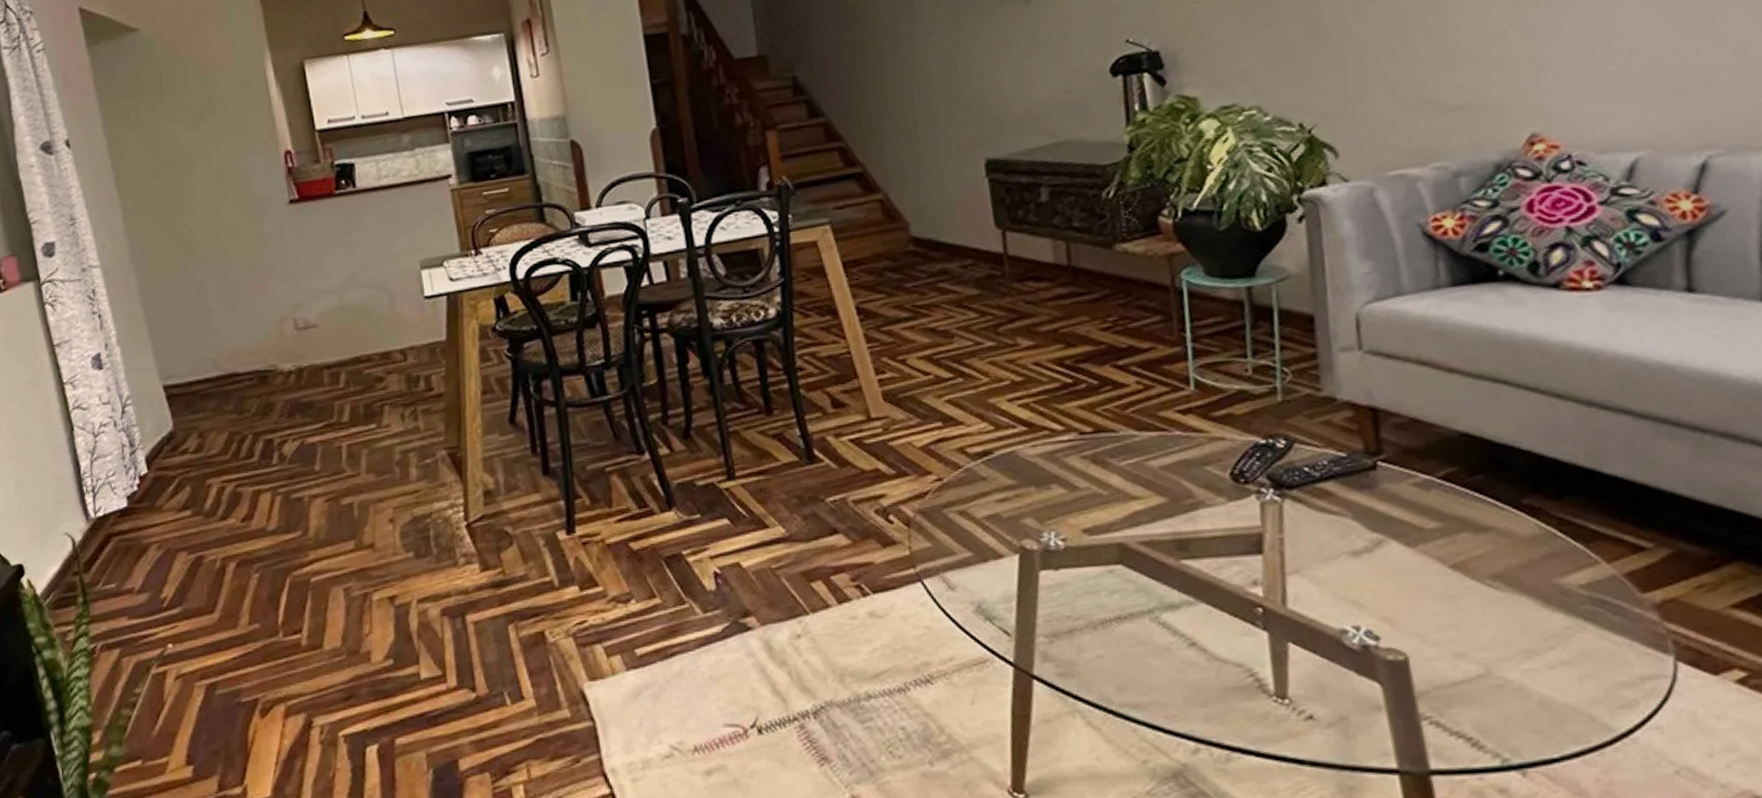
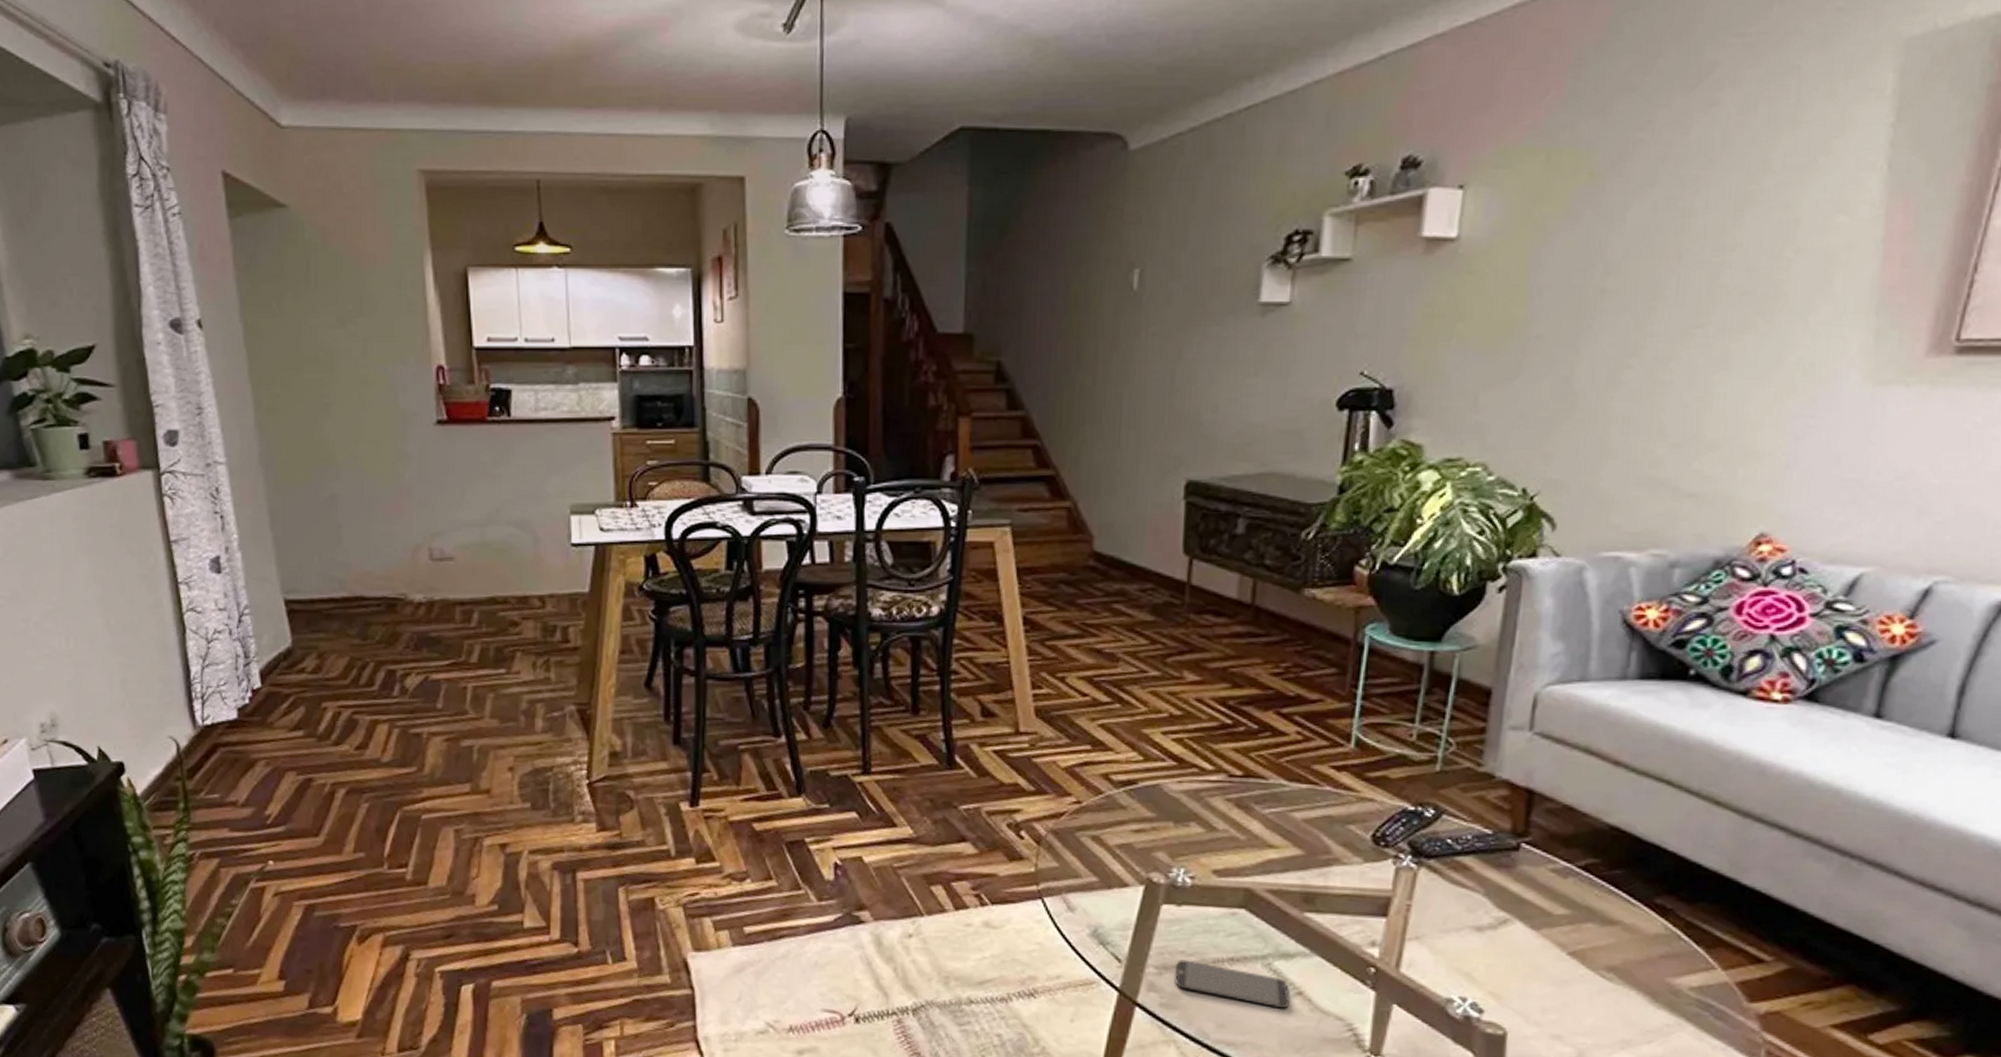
smartphone: none [1065,624,1185,663] -> present [1175,960,1290,1009]

